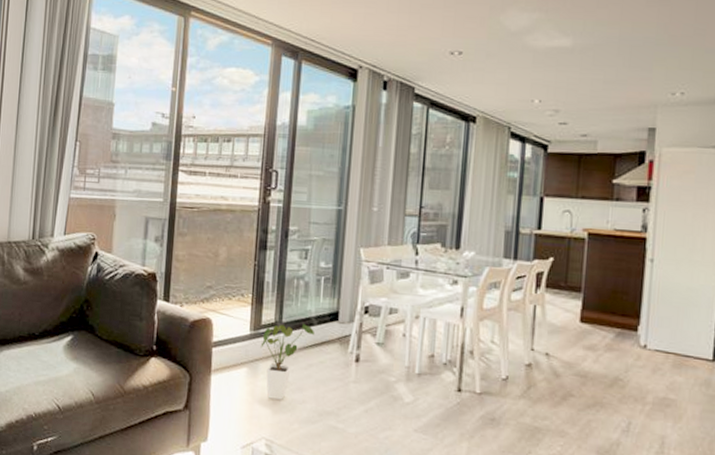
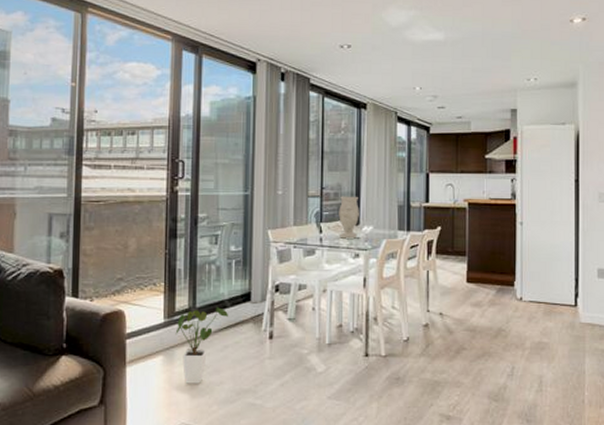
vase: none [437,216,461,264] -> present [339,196,359,239]

